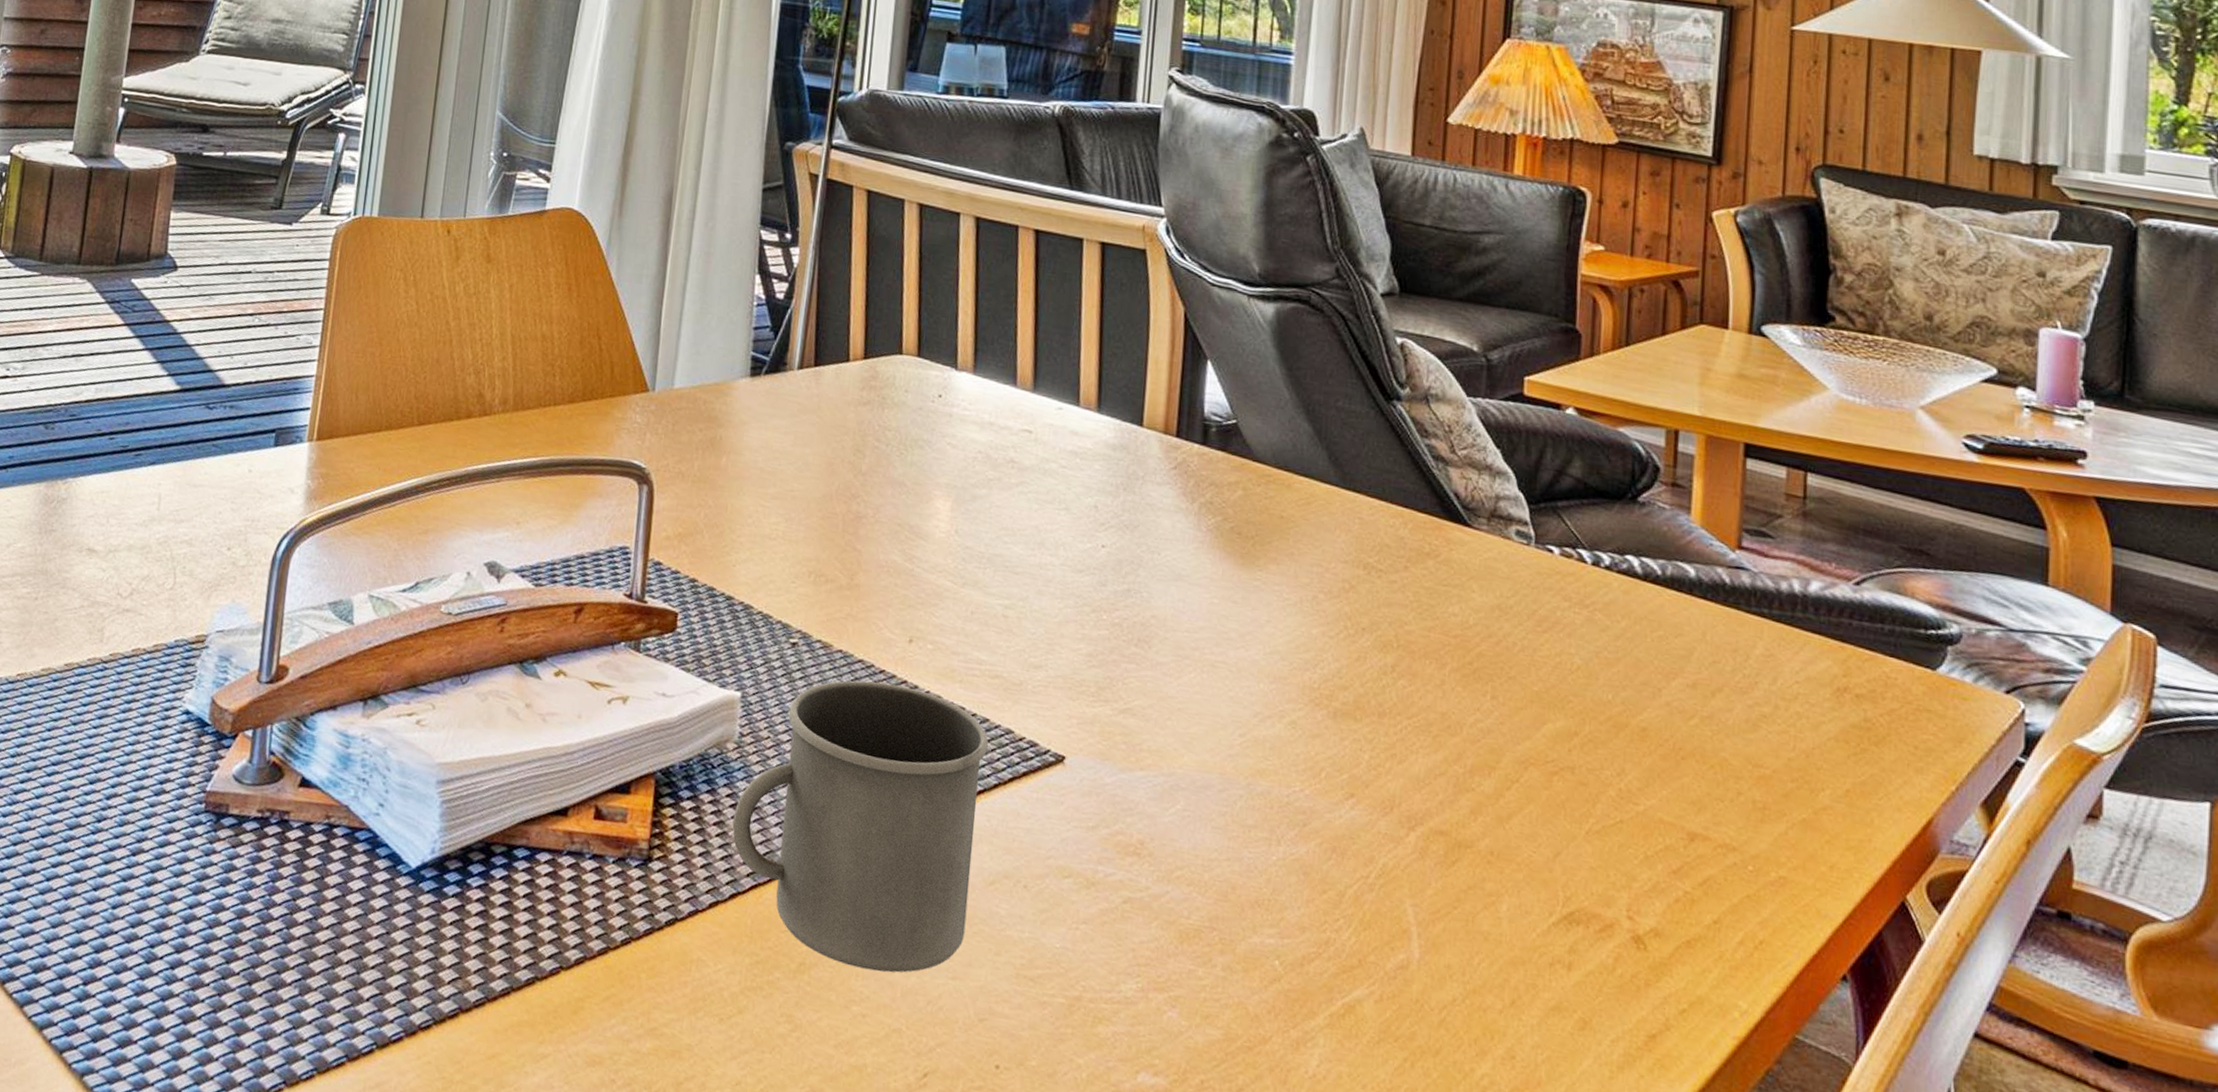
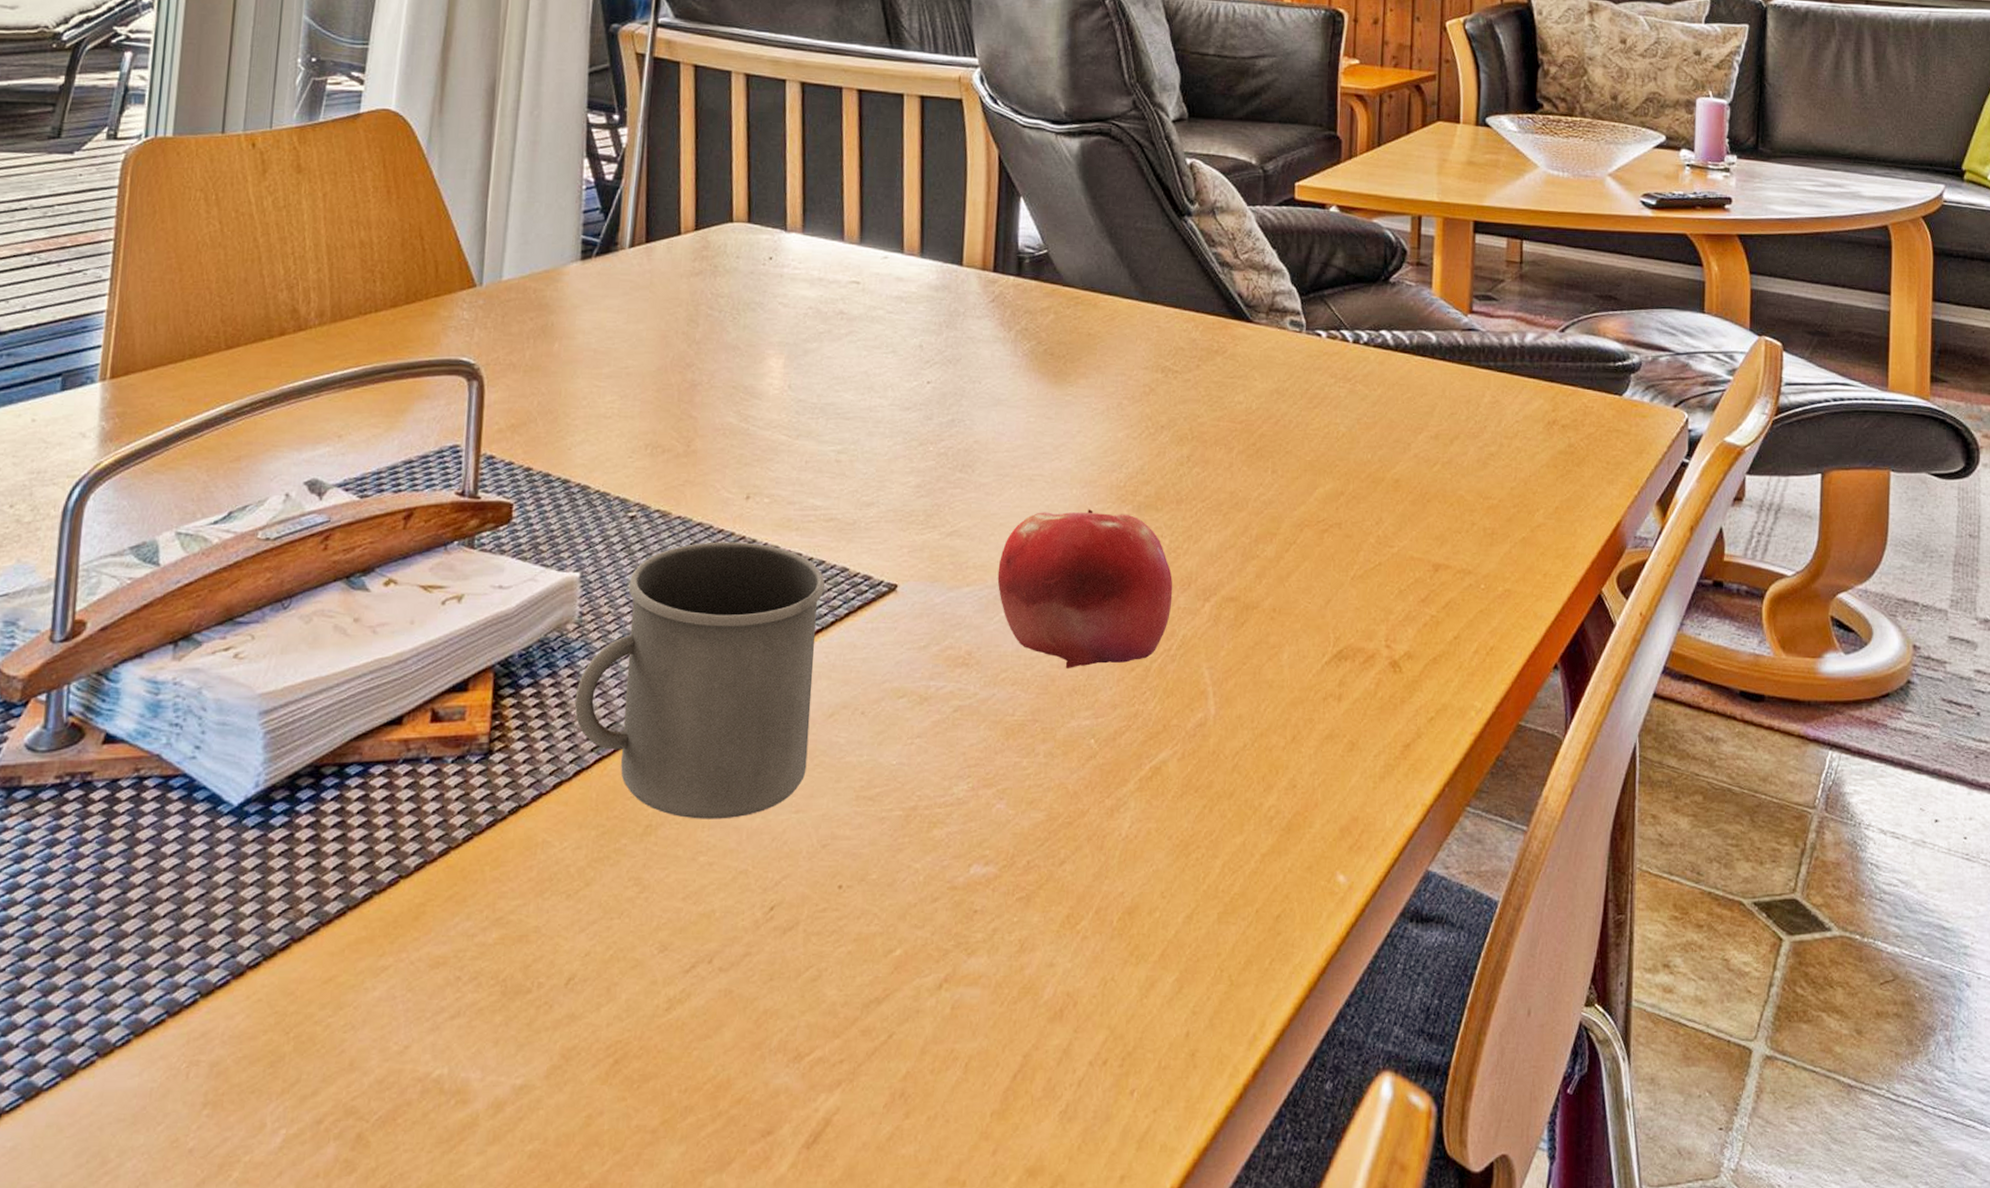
fruit: none [1174,702,1373,883] -> present [997,509,1173,668]

